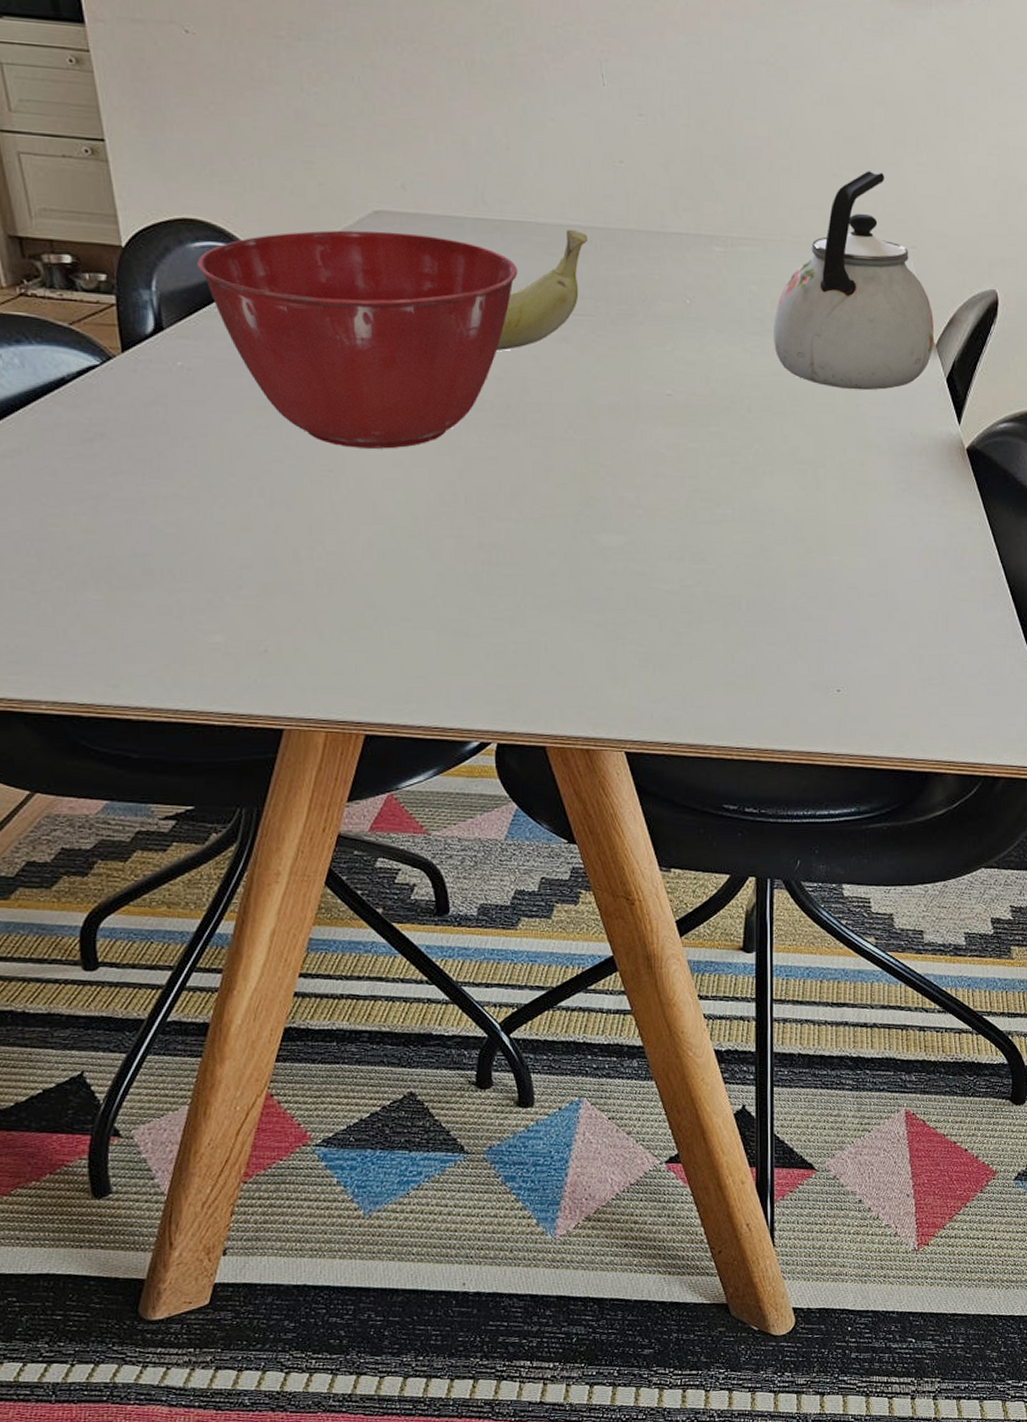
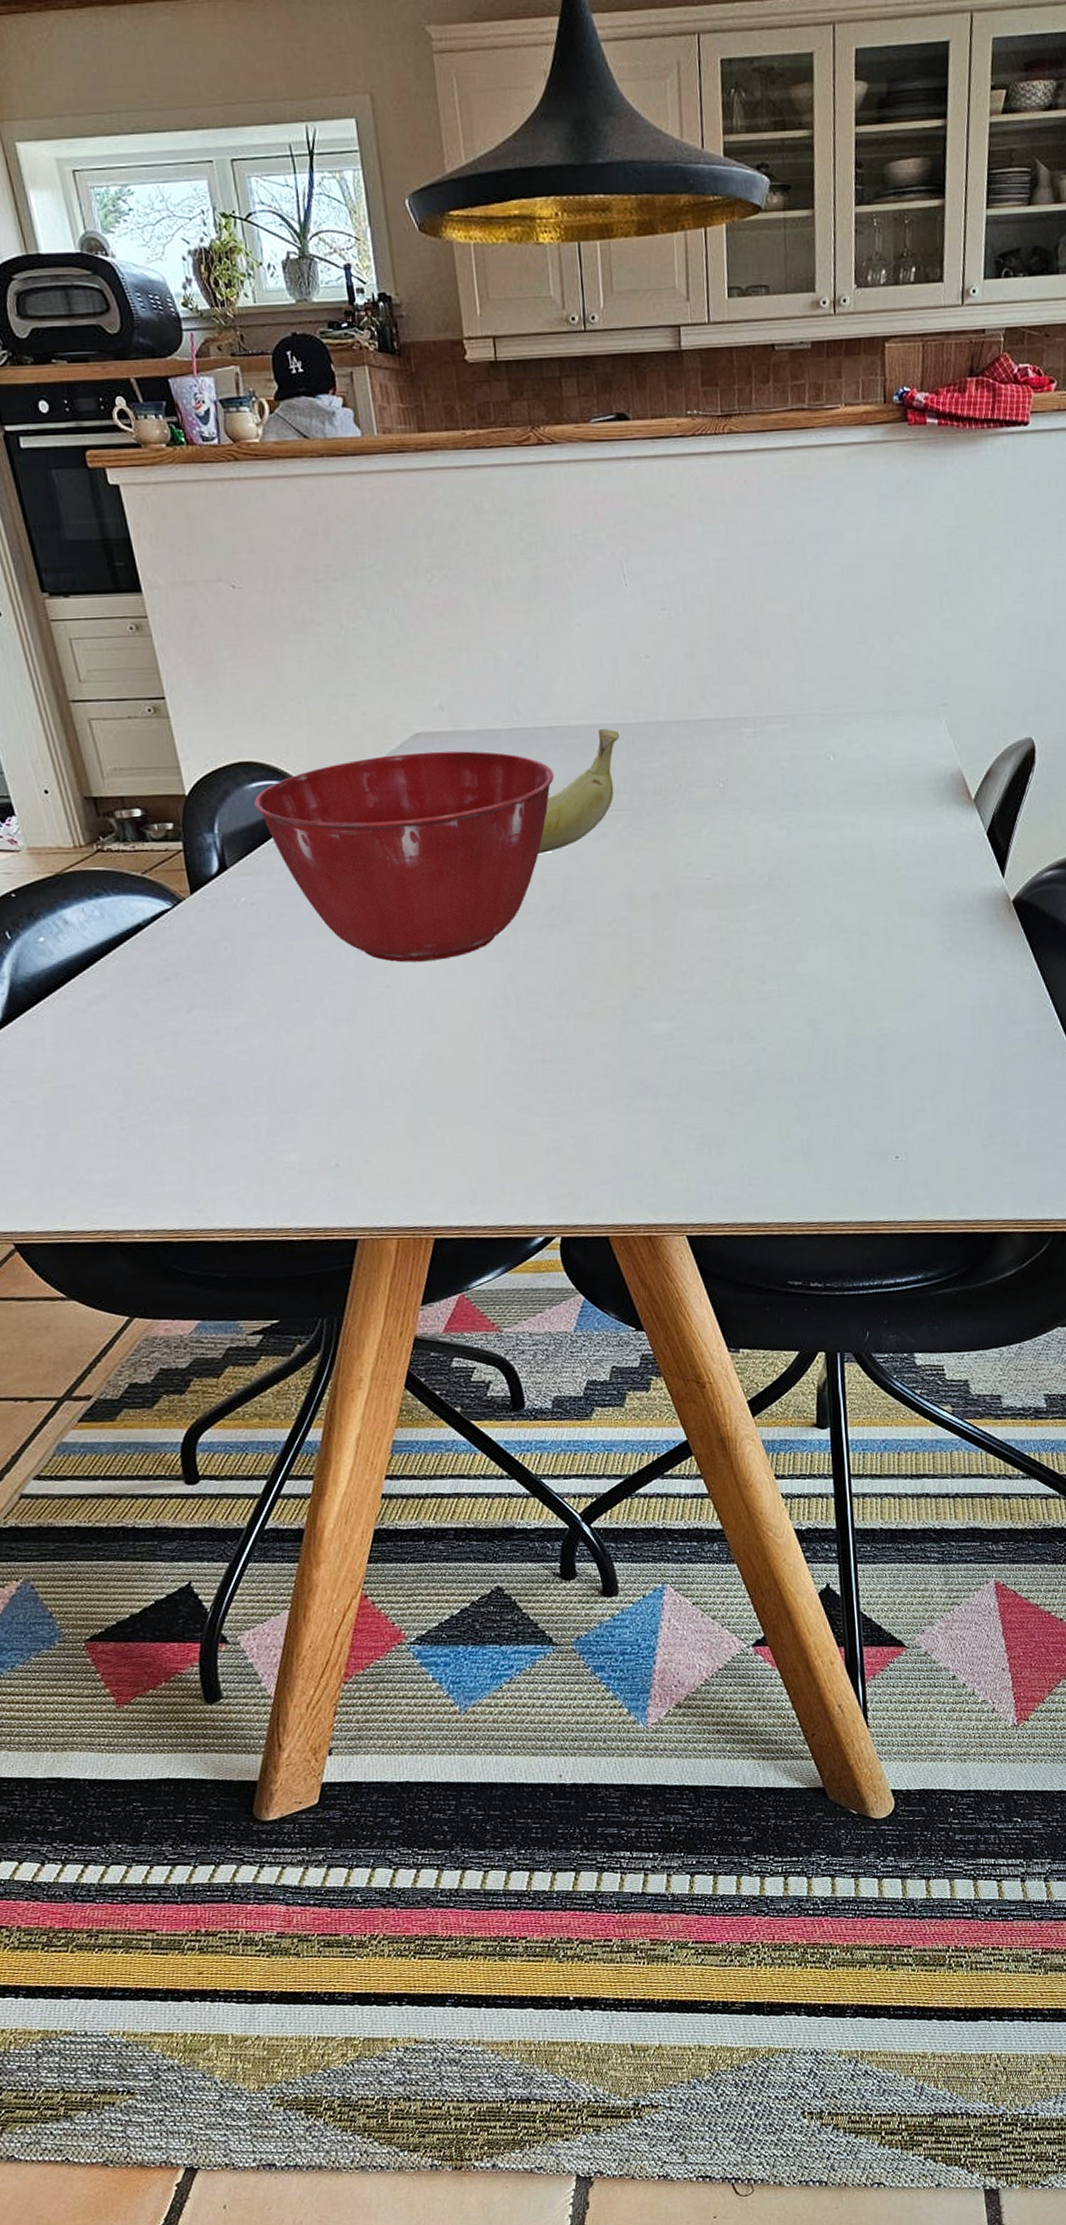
kettle: present [773,171,934,391] -> none [807,634,971,854]

